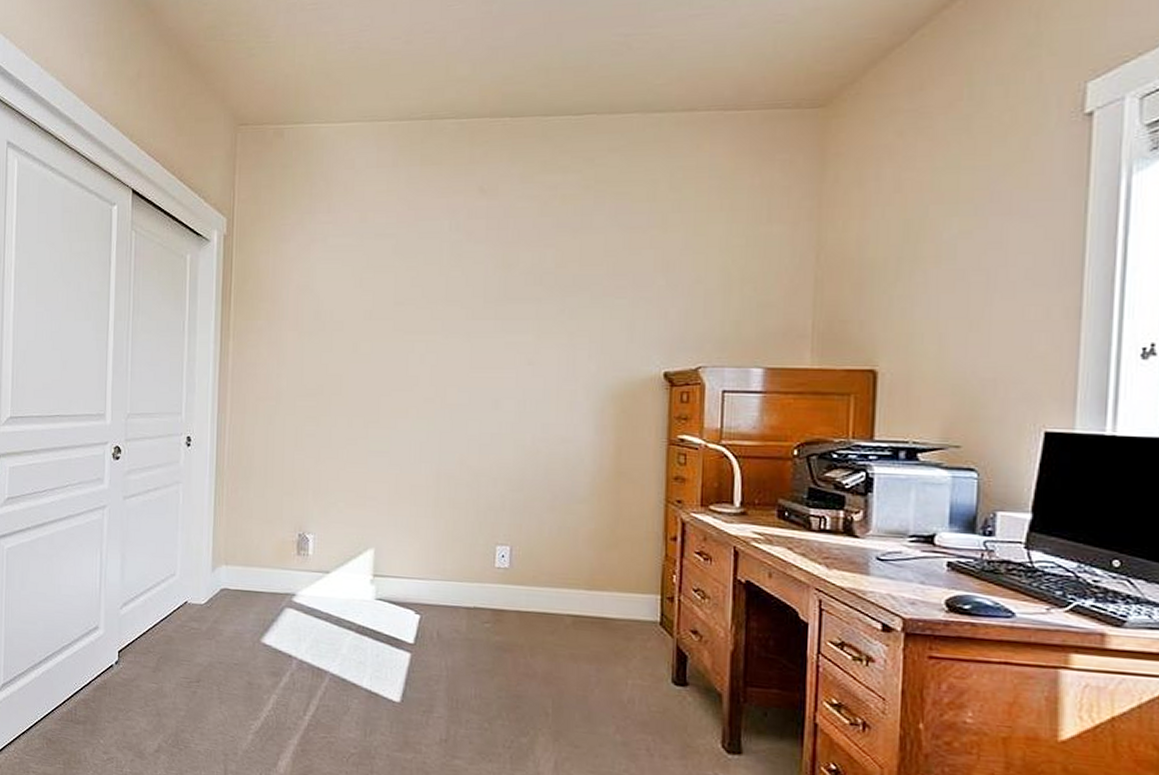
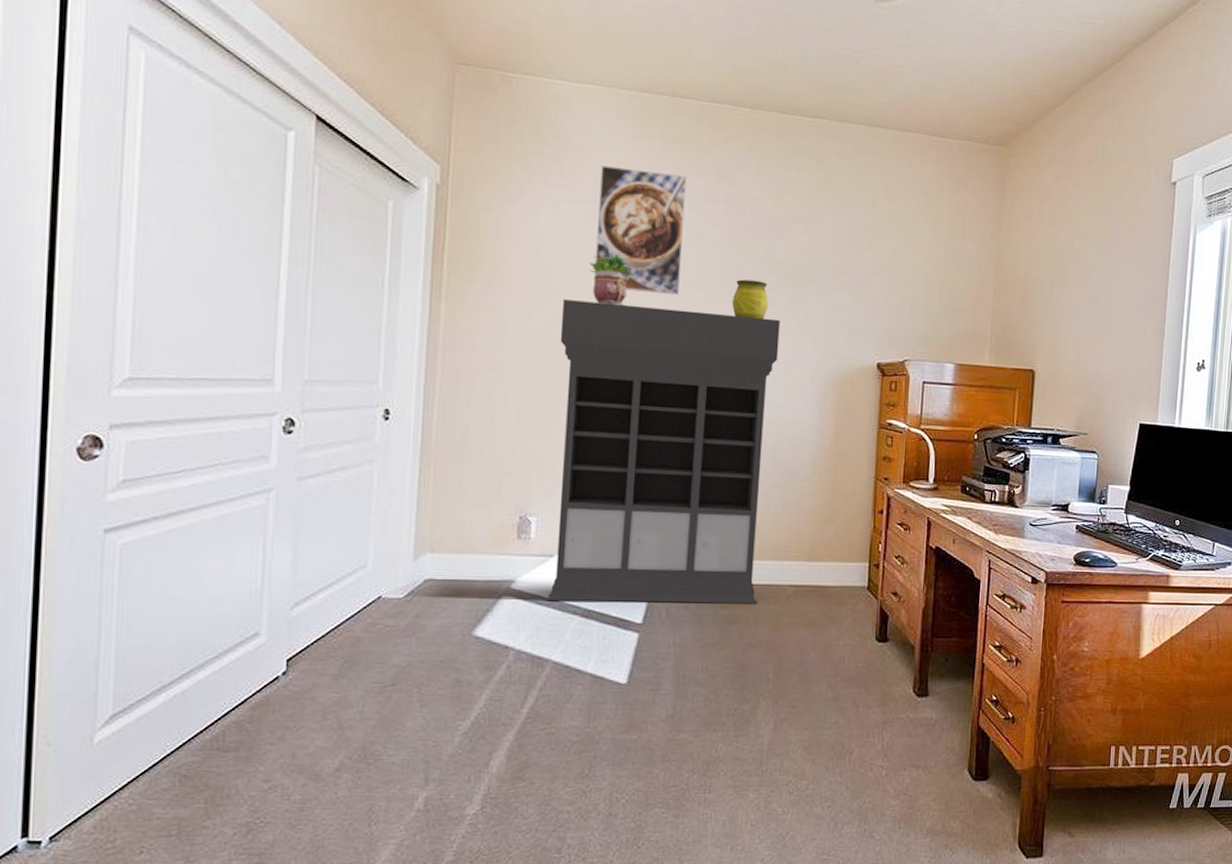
shelving unit: none [323,329,550,632] -> present [546,299,780,604]
potted plant: none [355,278,399,330] -> present [589,251,636,306]
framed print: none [360,195,447,316] -> present [594,165,687,296]
decorative vase: none [497,293,537,333] -> present [732,279,769,319]

